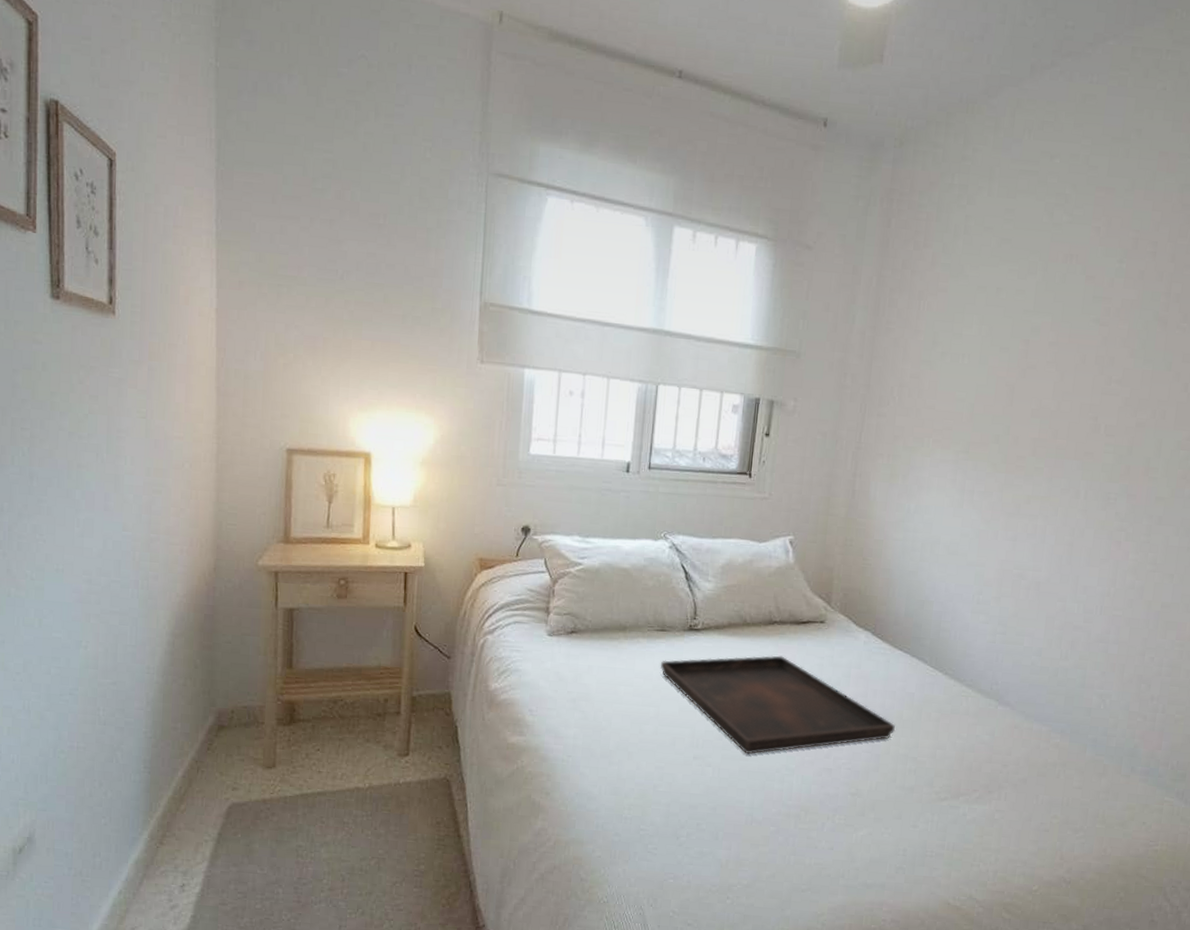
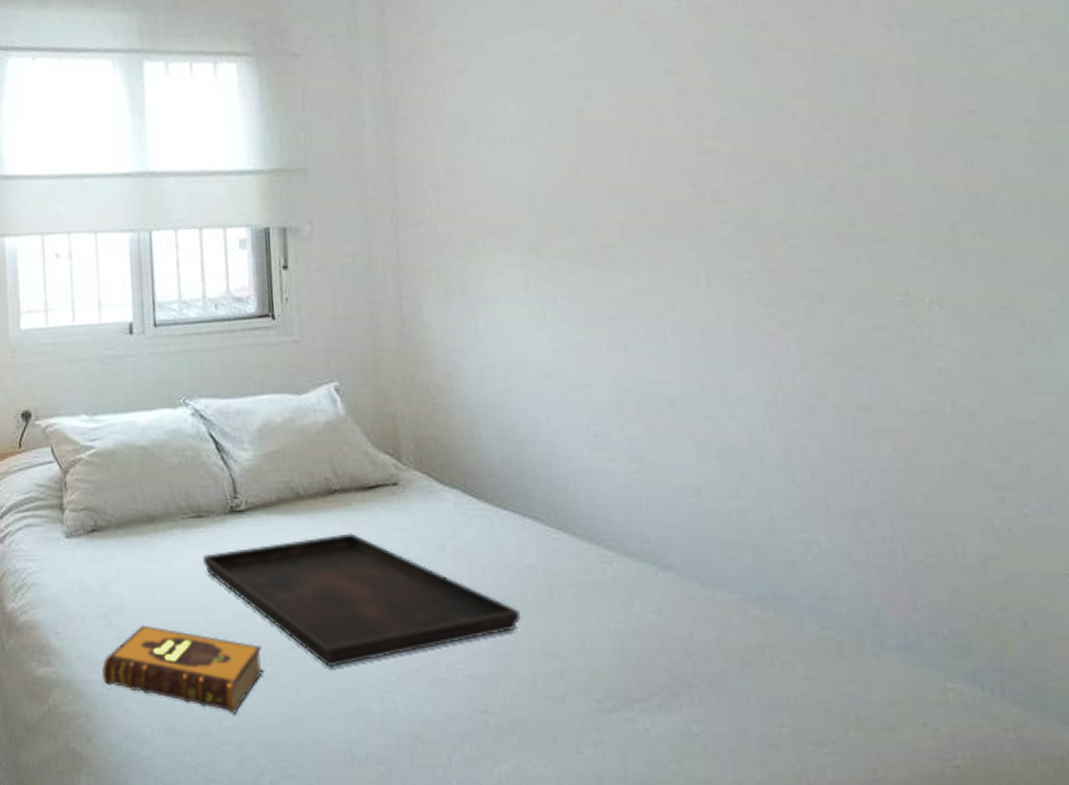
hardback book: none [565,710,697,783] -> present [101,625,263,715]

